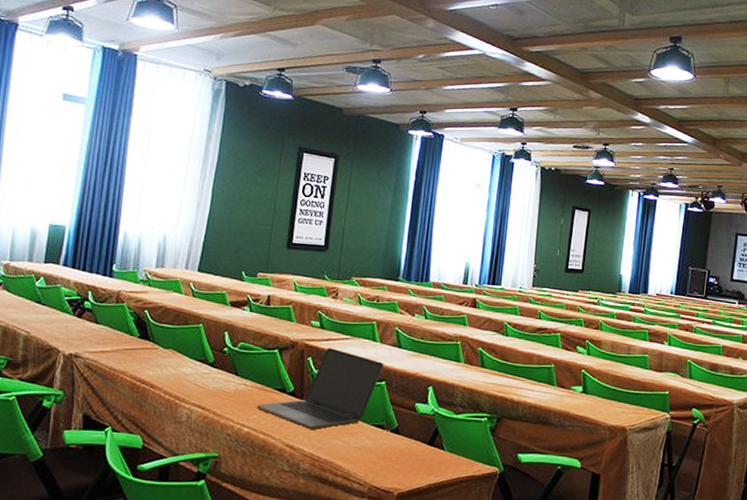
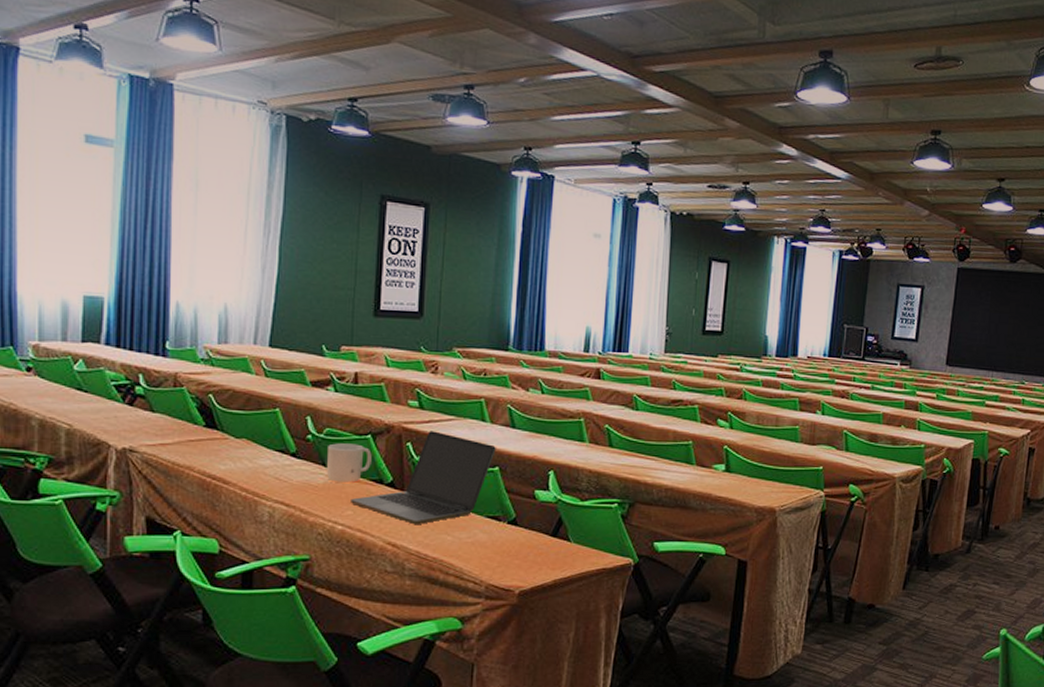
mug: none [238,356,278,391] -> present [326,443,372,483]

